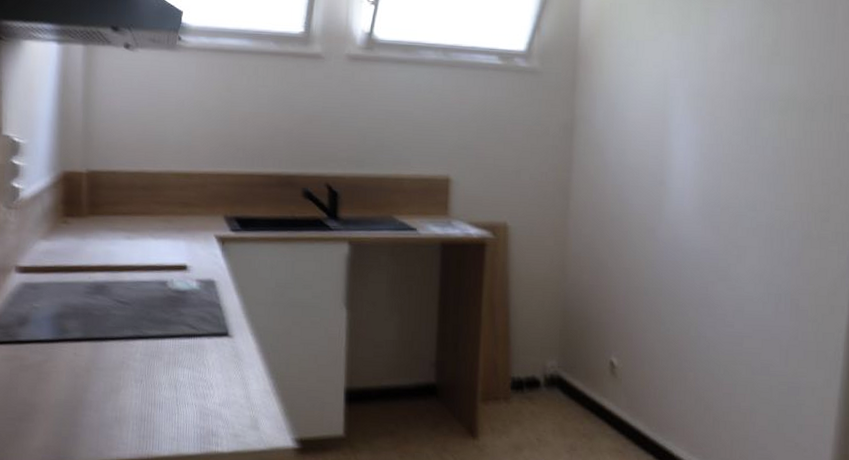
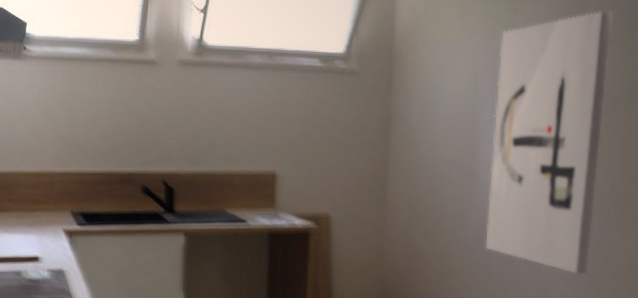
wall art: none [676,11,811,293] -> present [485,10,613,275]

